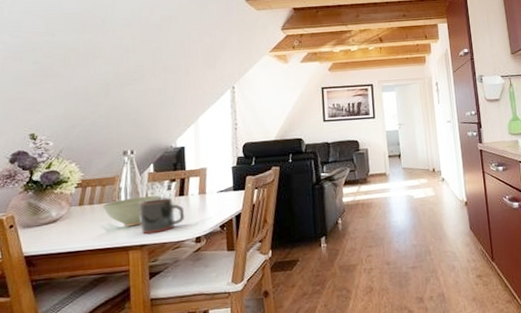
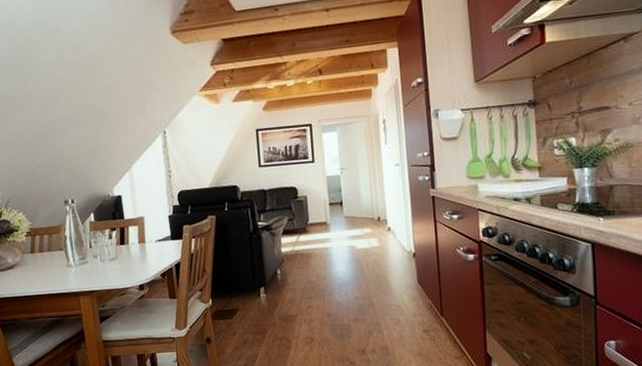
bowl: present [103,195,162,227] -> none [51,243,104,274]
mug: present [138,197,184,234] -> none [83,246,127,281]

